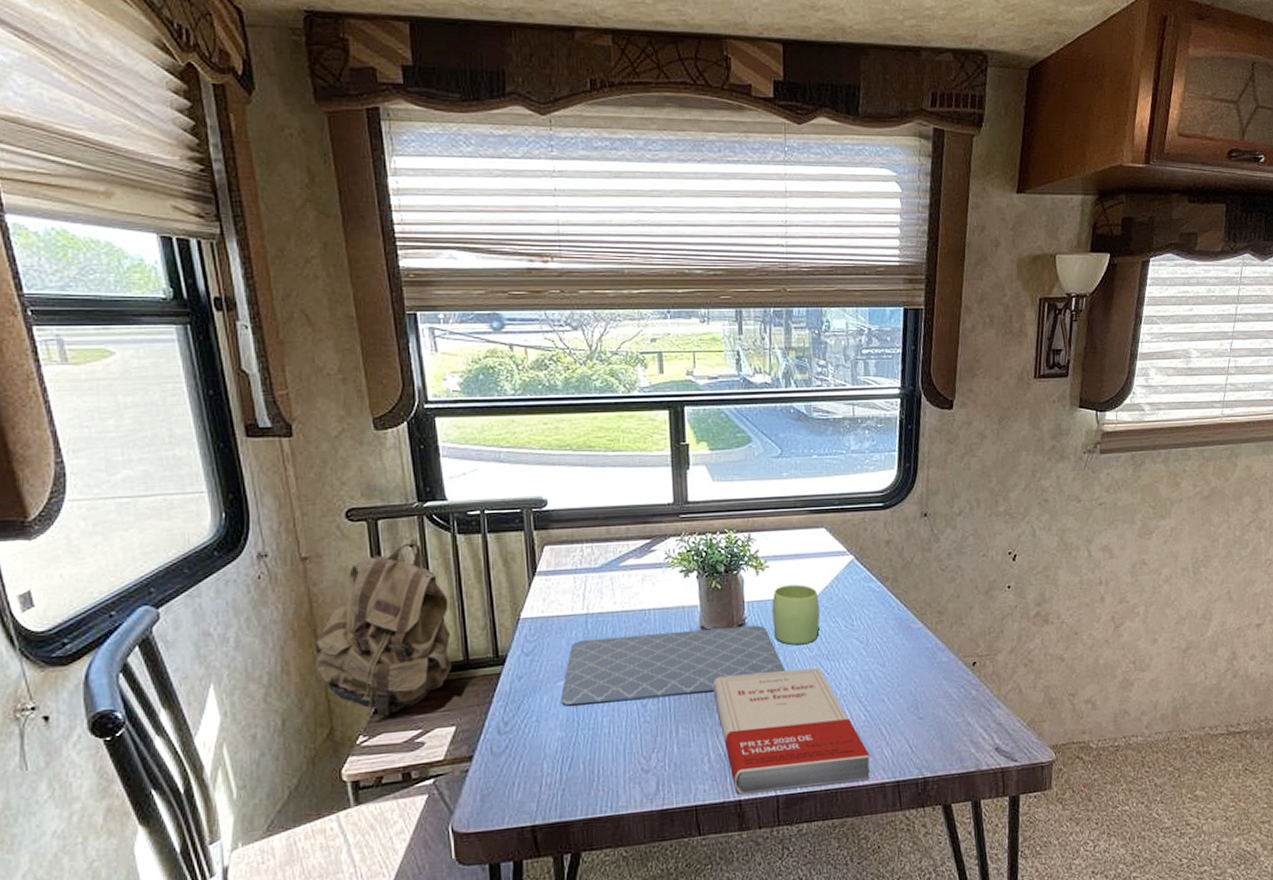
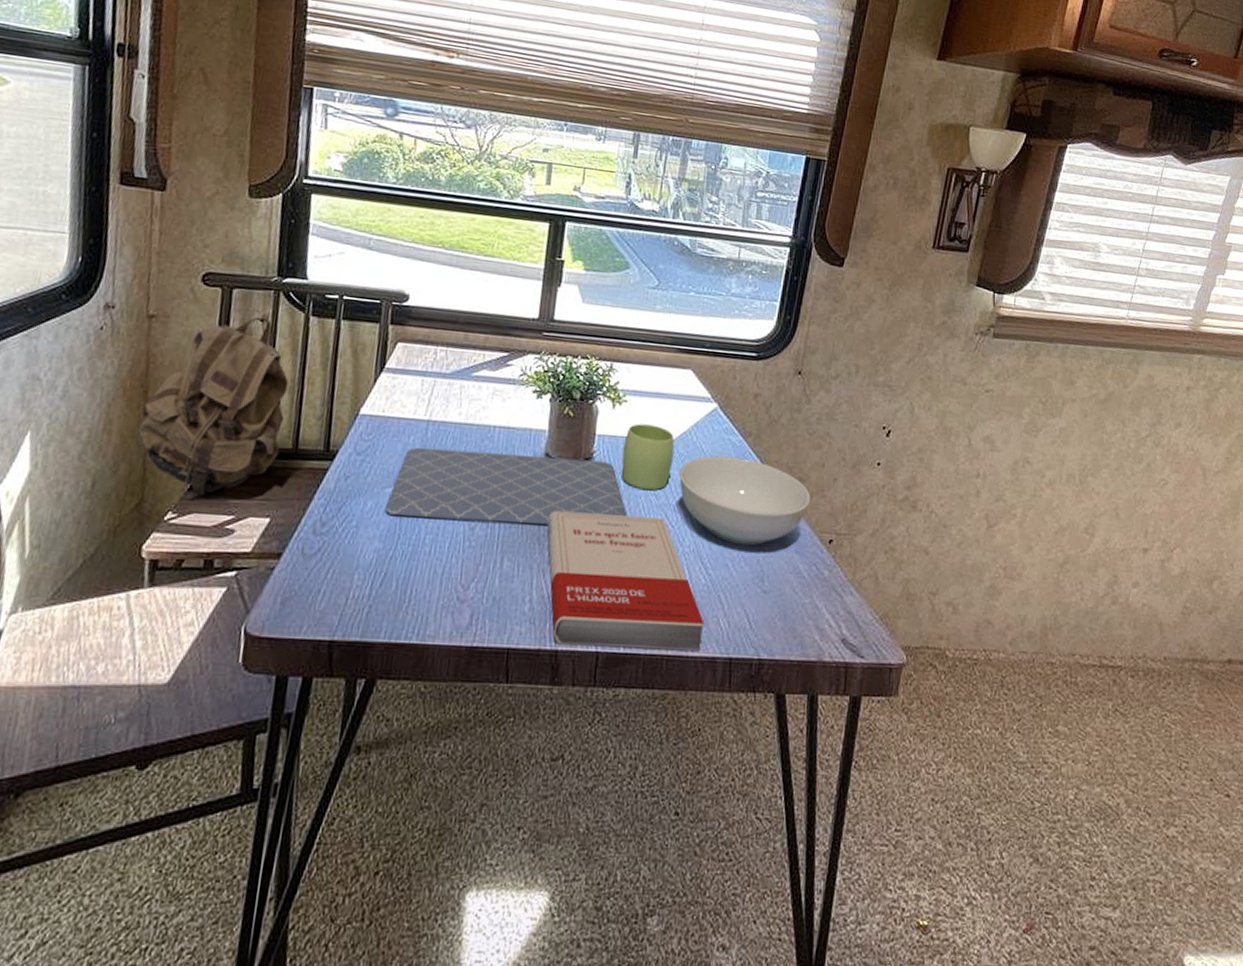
bowl: none [826,601,951,680] -> present [678,455,811,546]

